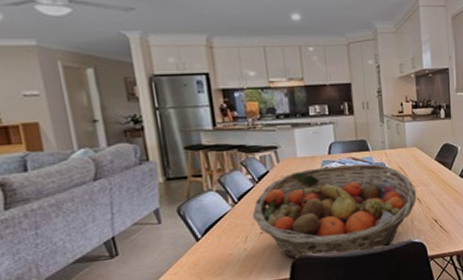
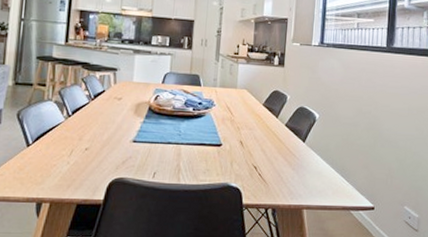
fruit basket: present [252,163,417,260] -> none [81,94,240,187]

